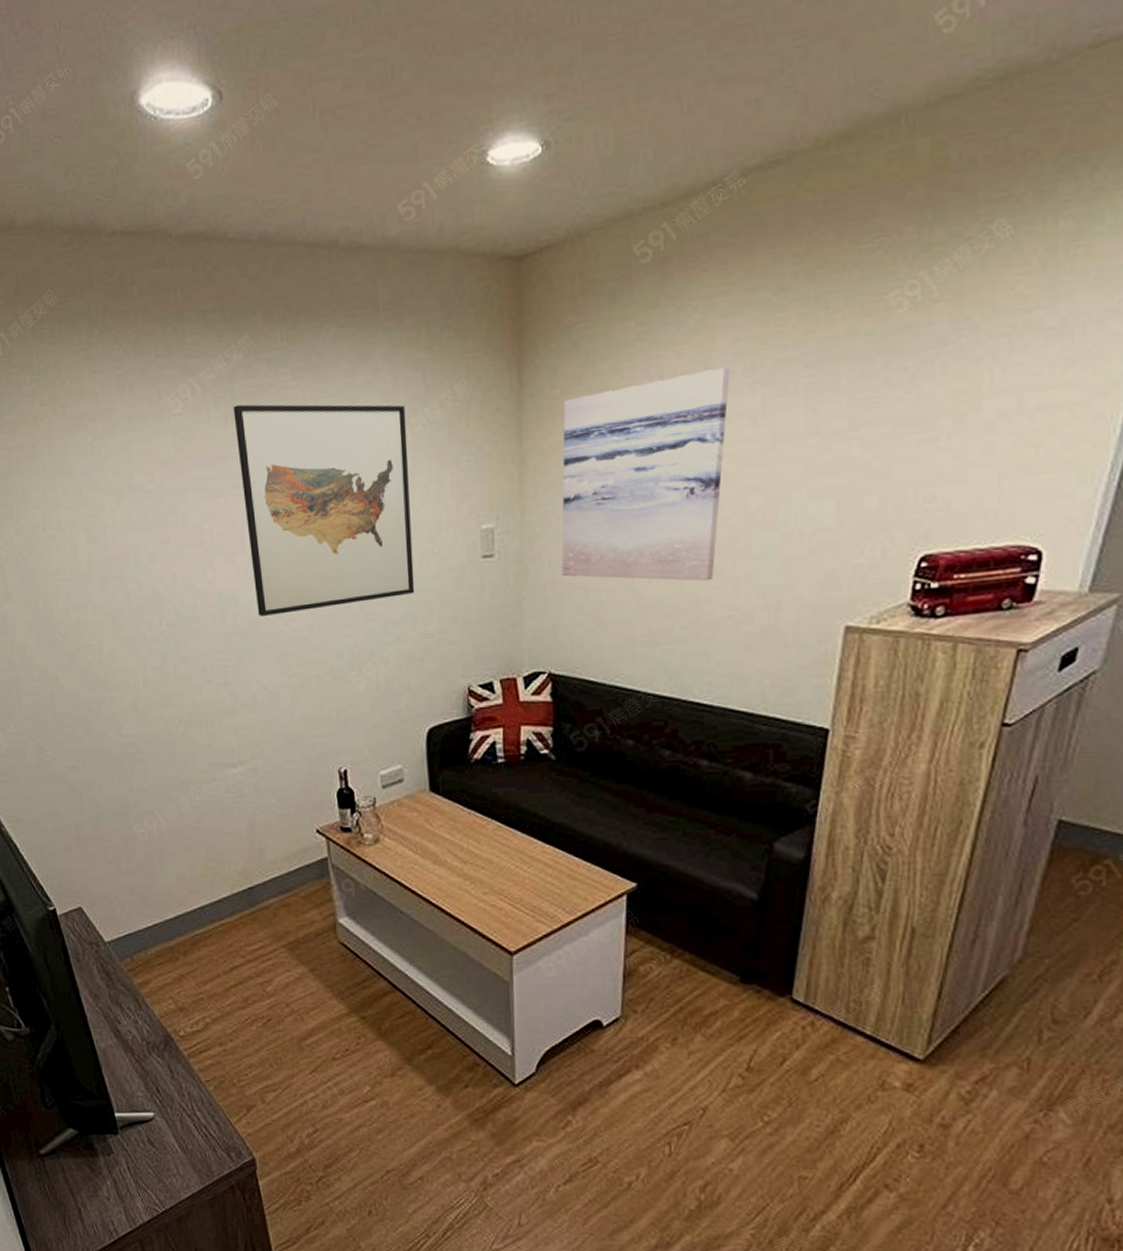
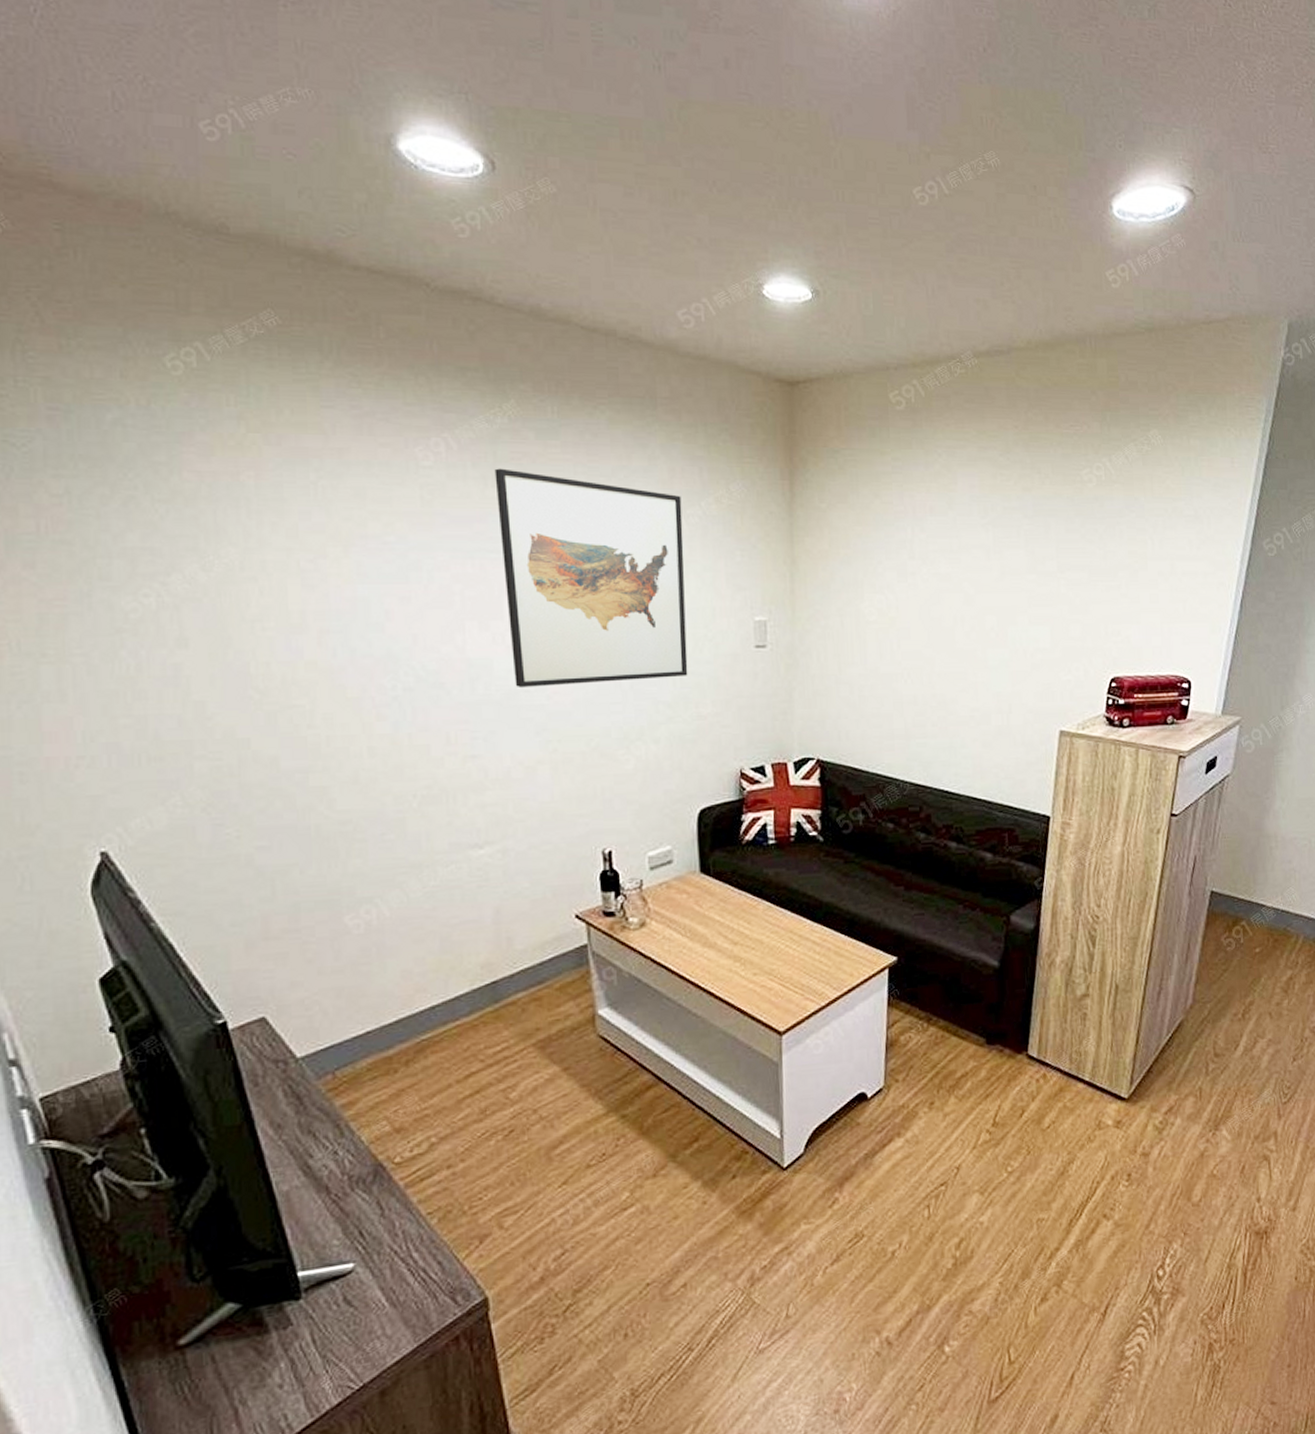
wall art: present [561,367,730,581] -> none [828,507,968,685]

